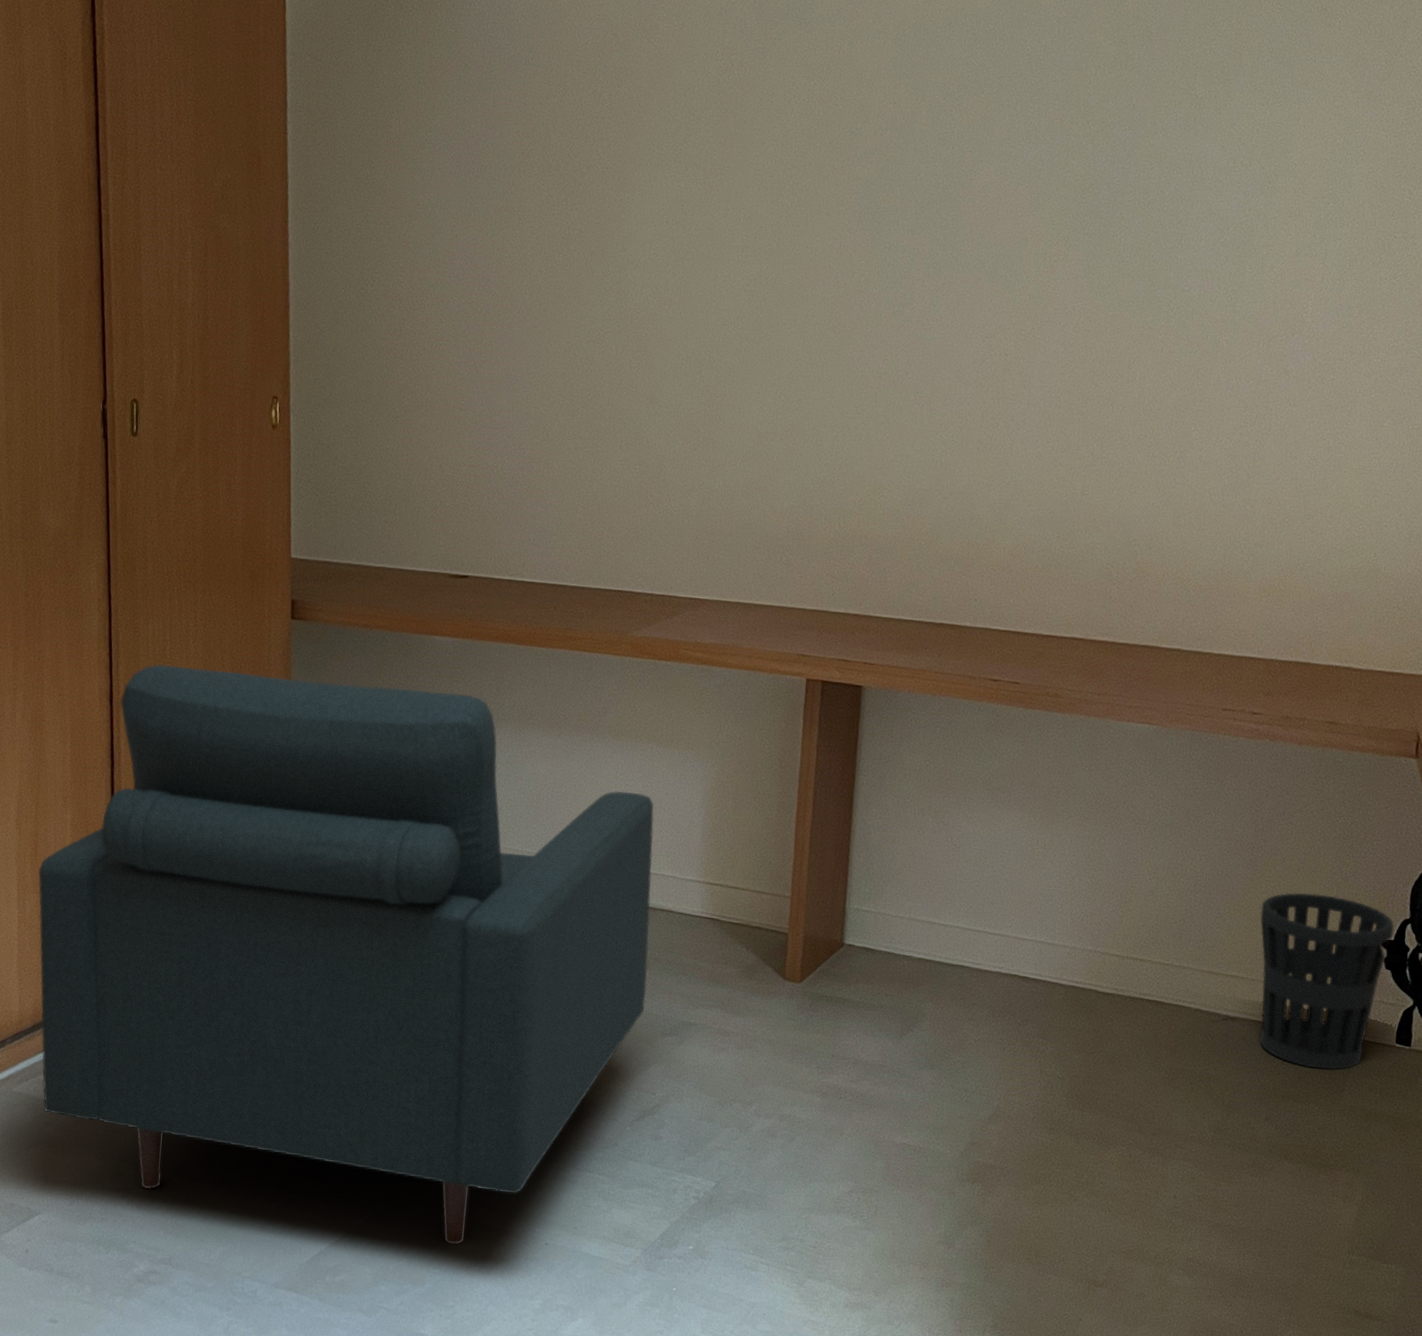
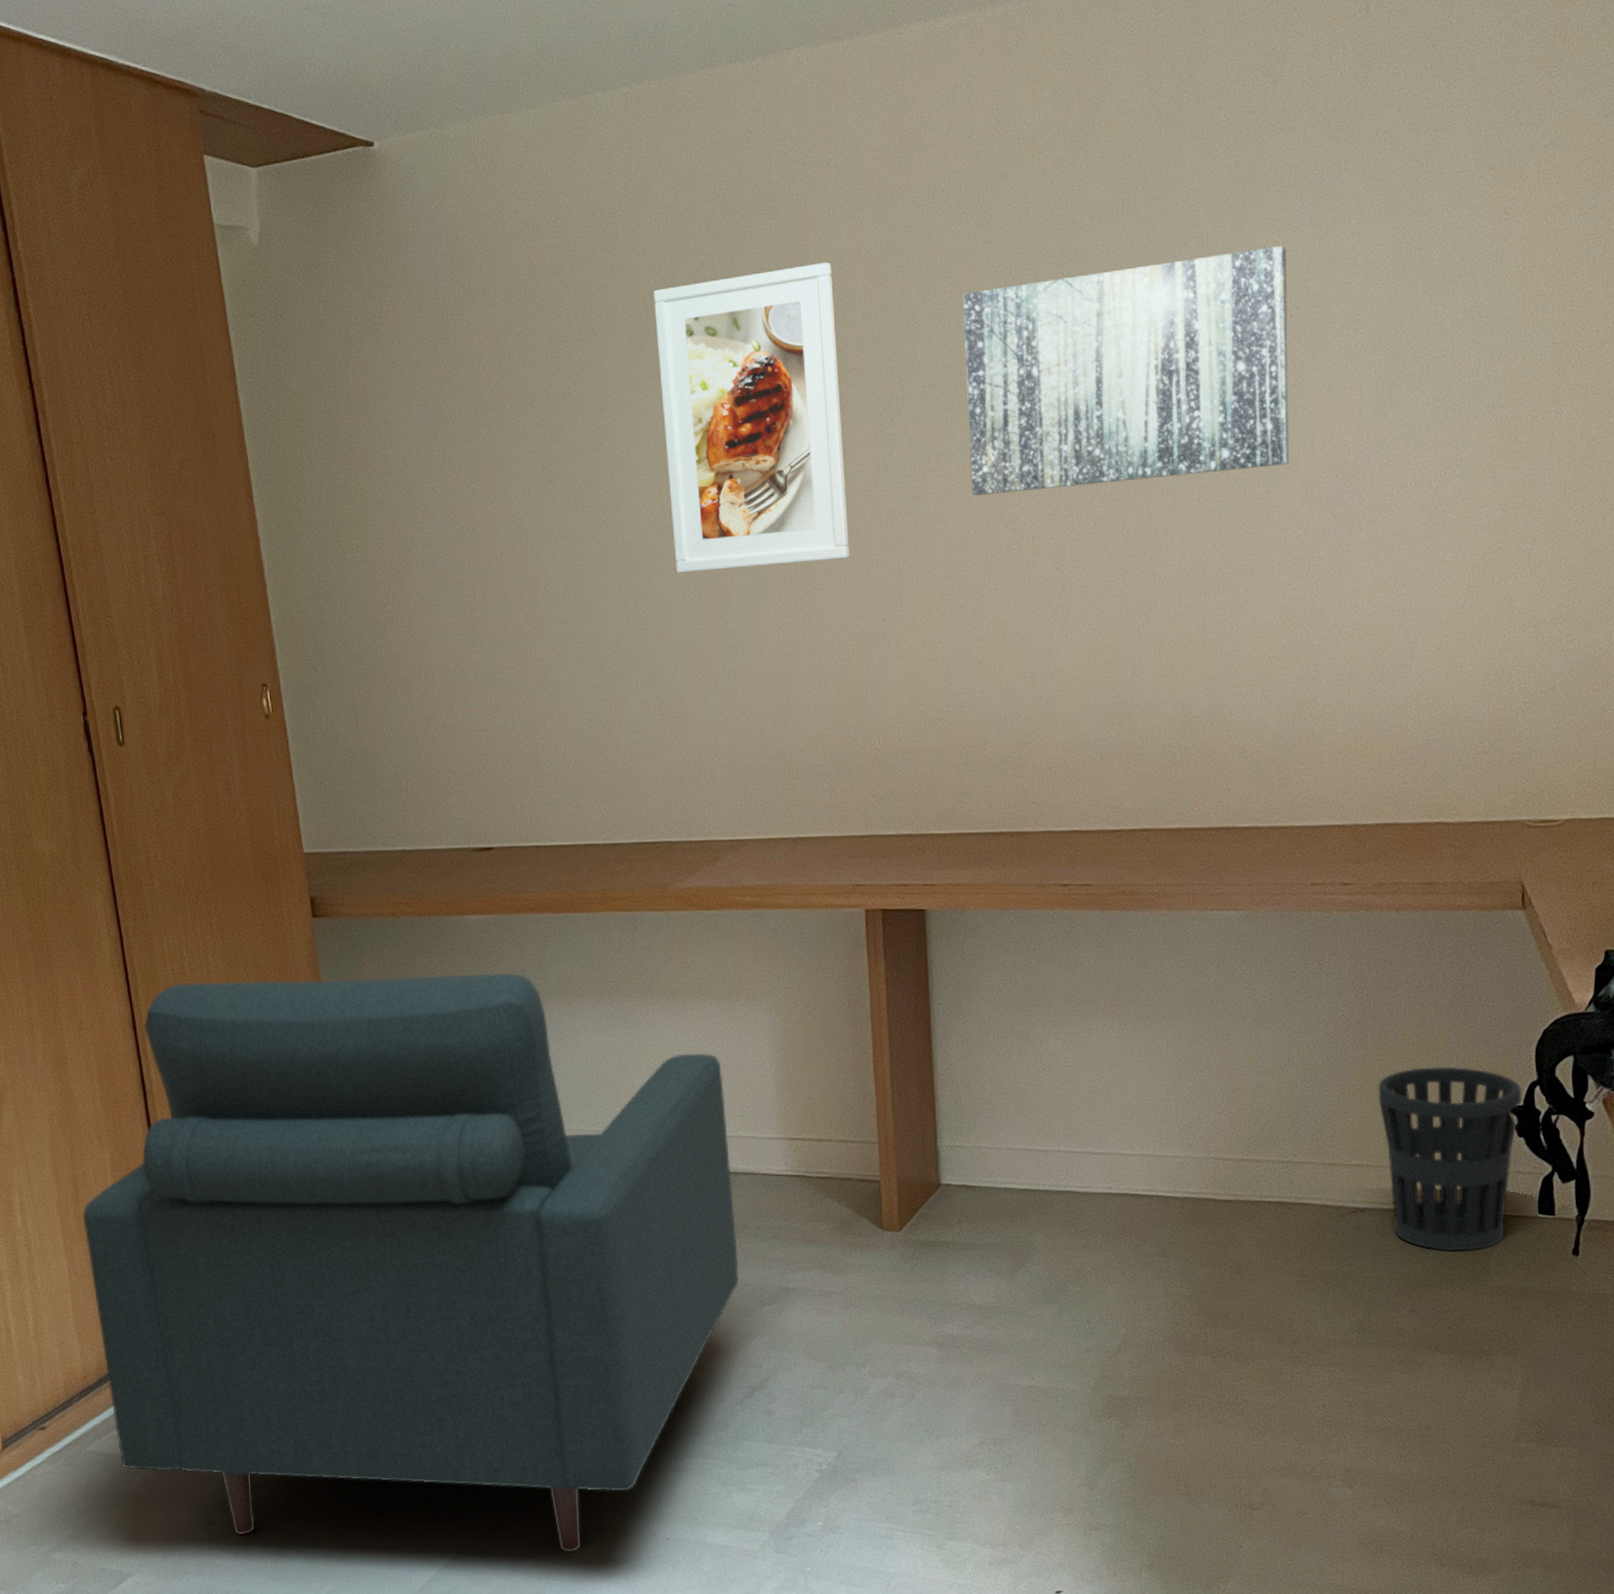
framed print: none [672,75,852,351] -> present [654,262,849,573]
wall art: none [955,116,1272,319] -> present [962,245,1290,495]

